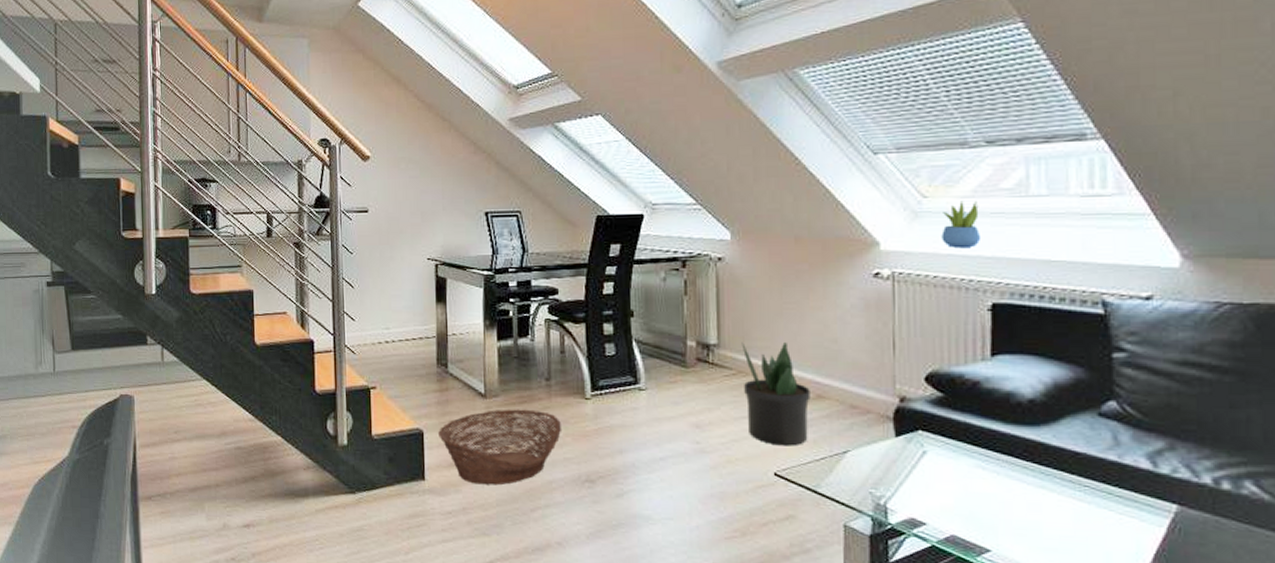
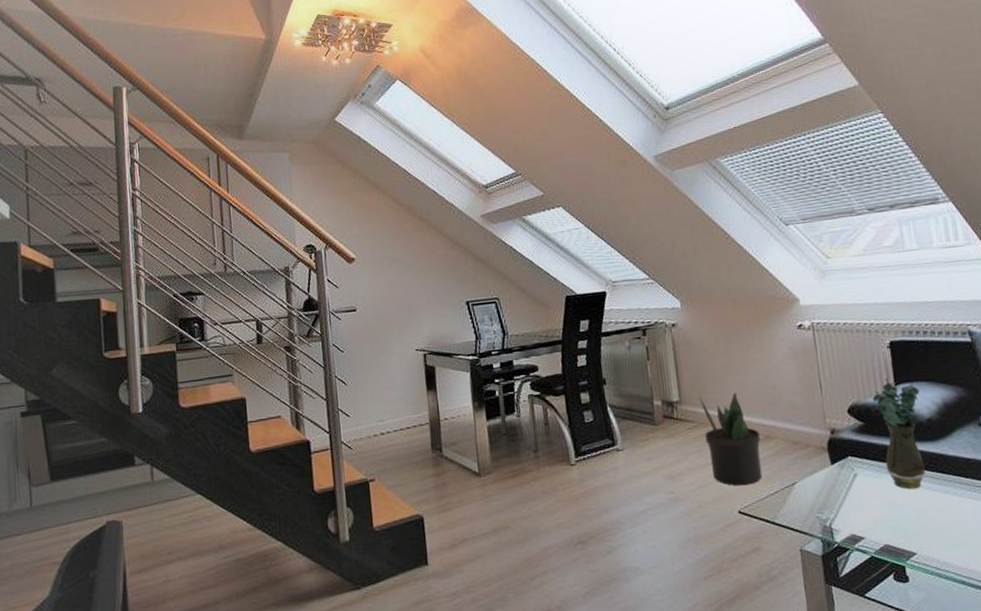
basket: present [437,409,562,485] -> none [437,481,553,562]
succulent plant: present [941,200,980,247] -> none [843,257,874,298]
vase: none [959,346,1024,477] -> present [872,378,926,489]

